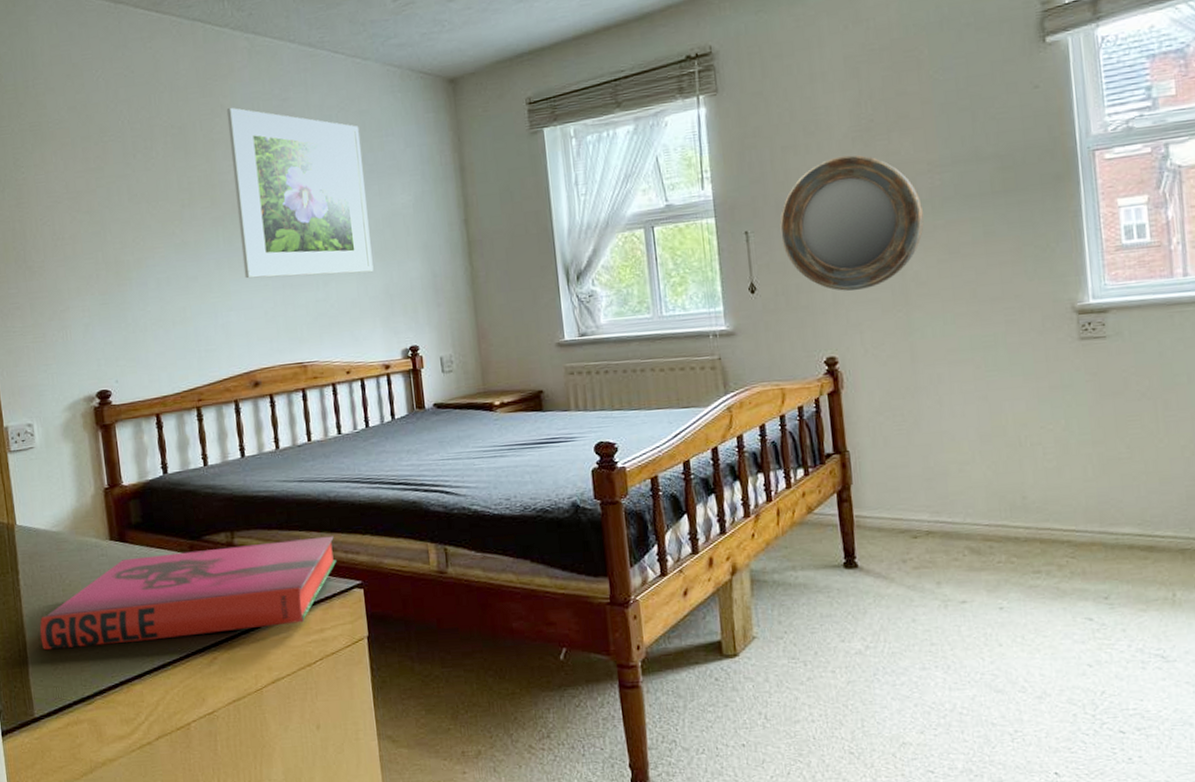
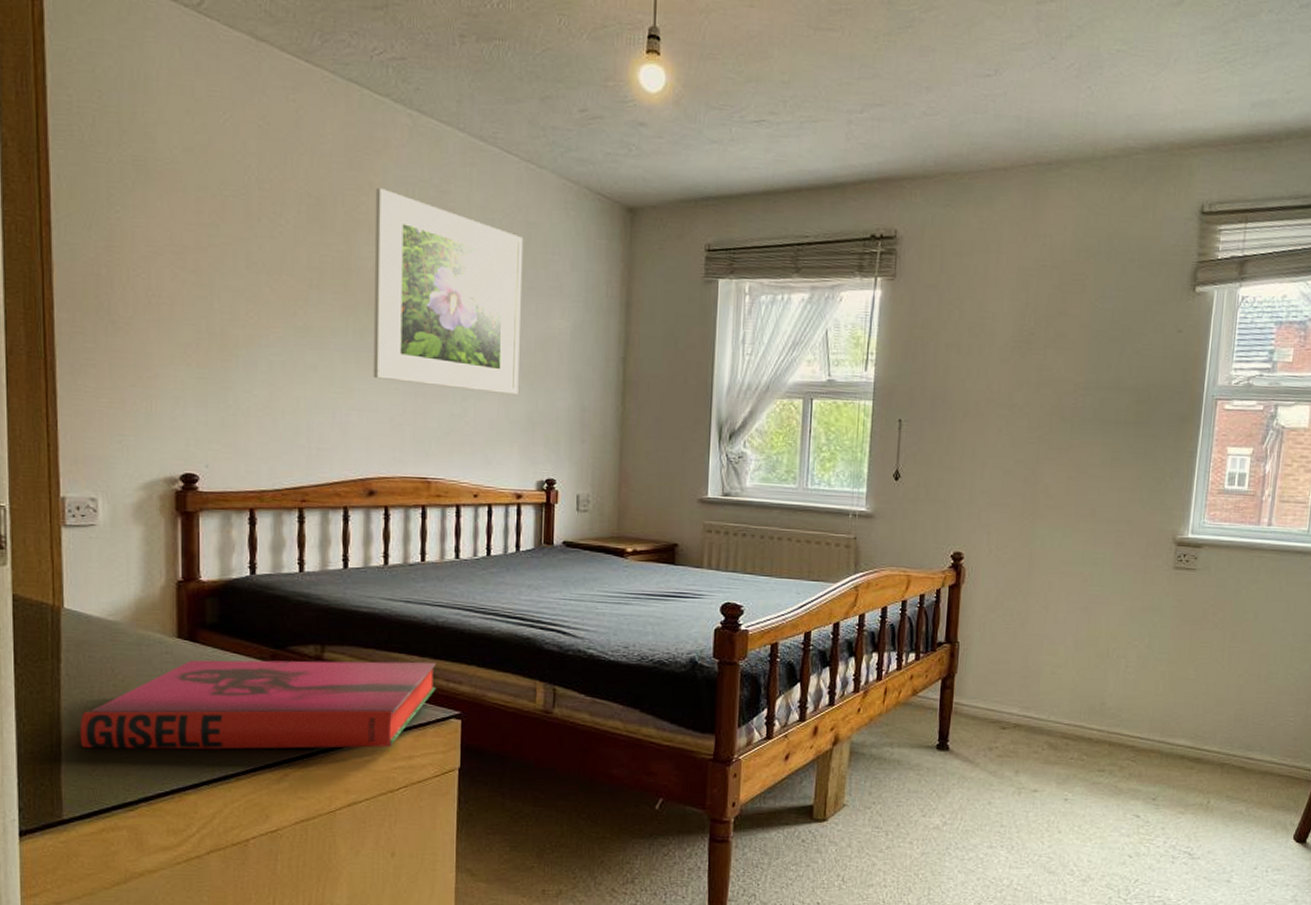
home mirror: present [779,155,924,291] -> none [931,362,1063,493]

